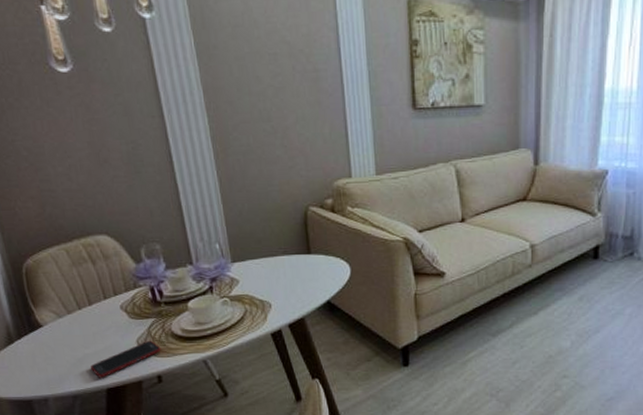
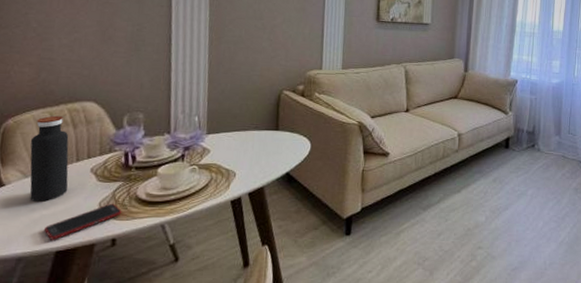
water bottle: none [54,252,103,341] -> present [30,115,69,202]

